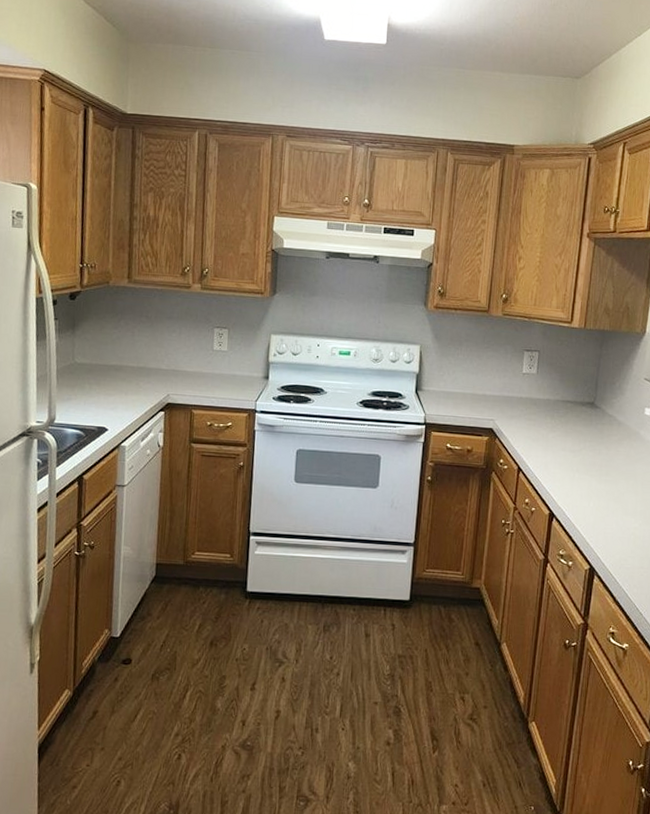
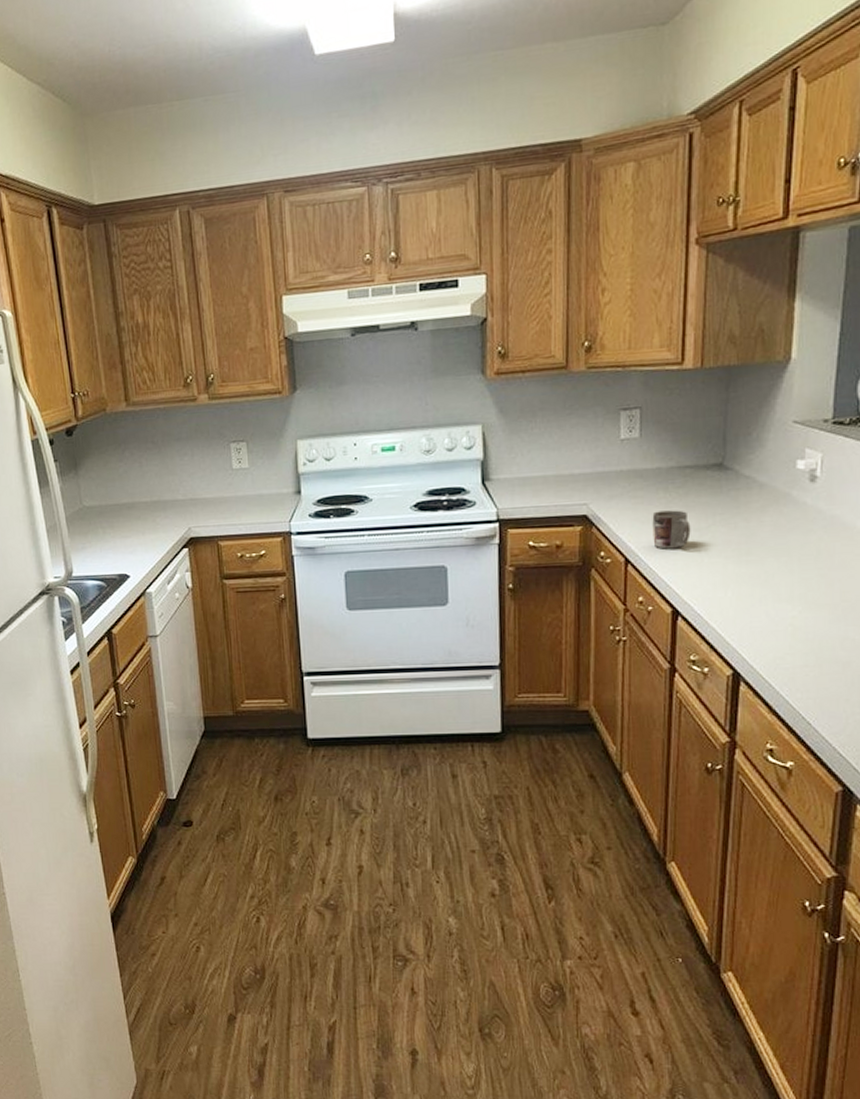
mug: none [540,433,568,464] -> present [652,510,691,549]

